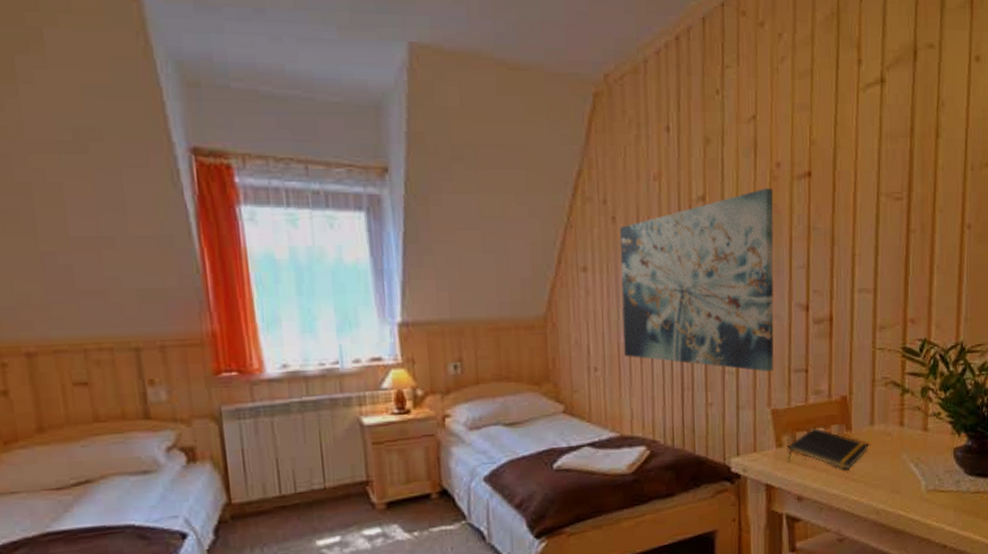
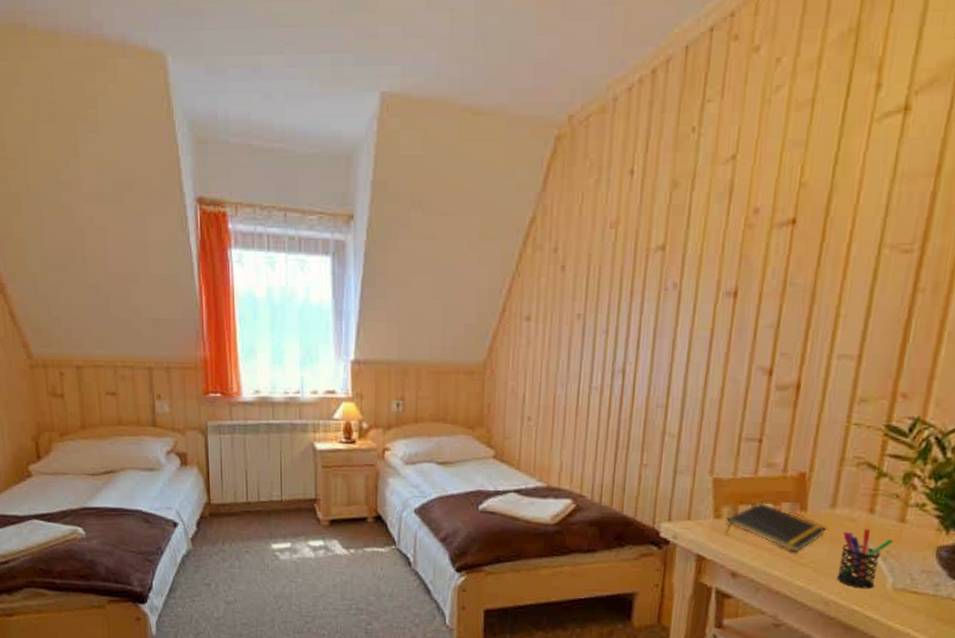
wall art: present [619,188,774,371] -> none [560,237,747,437]
pen holder: none [882,438,922,495] -> present [836,526,894,589]

